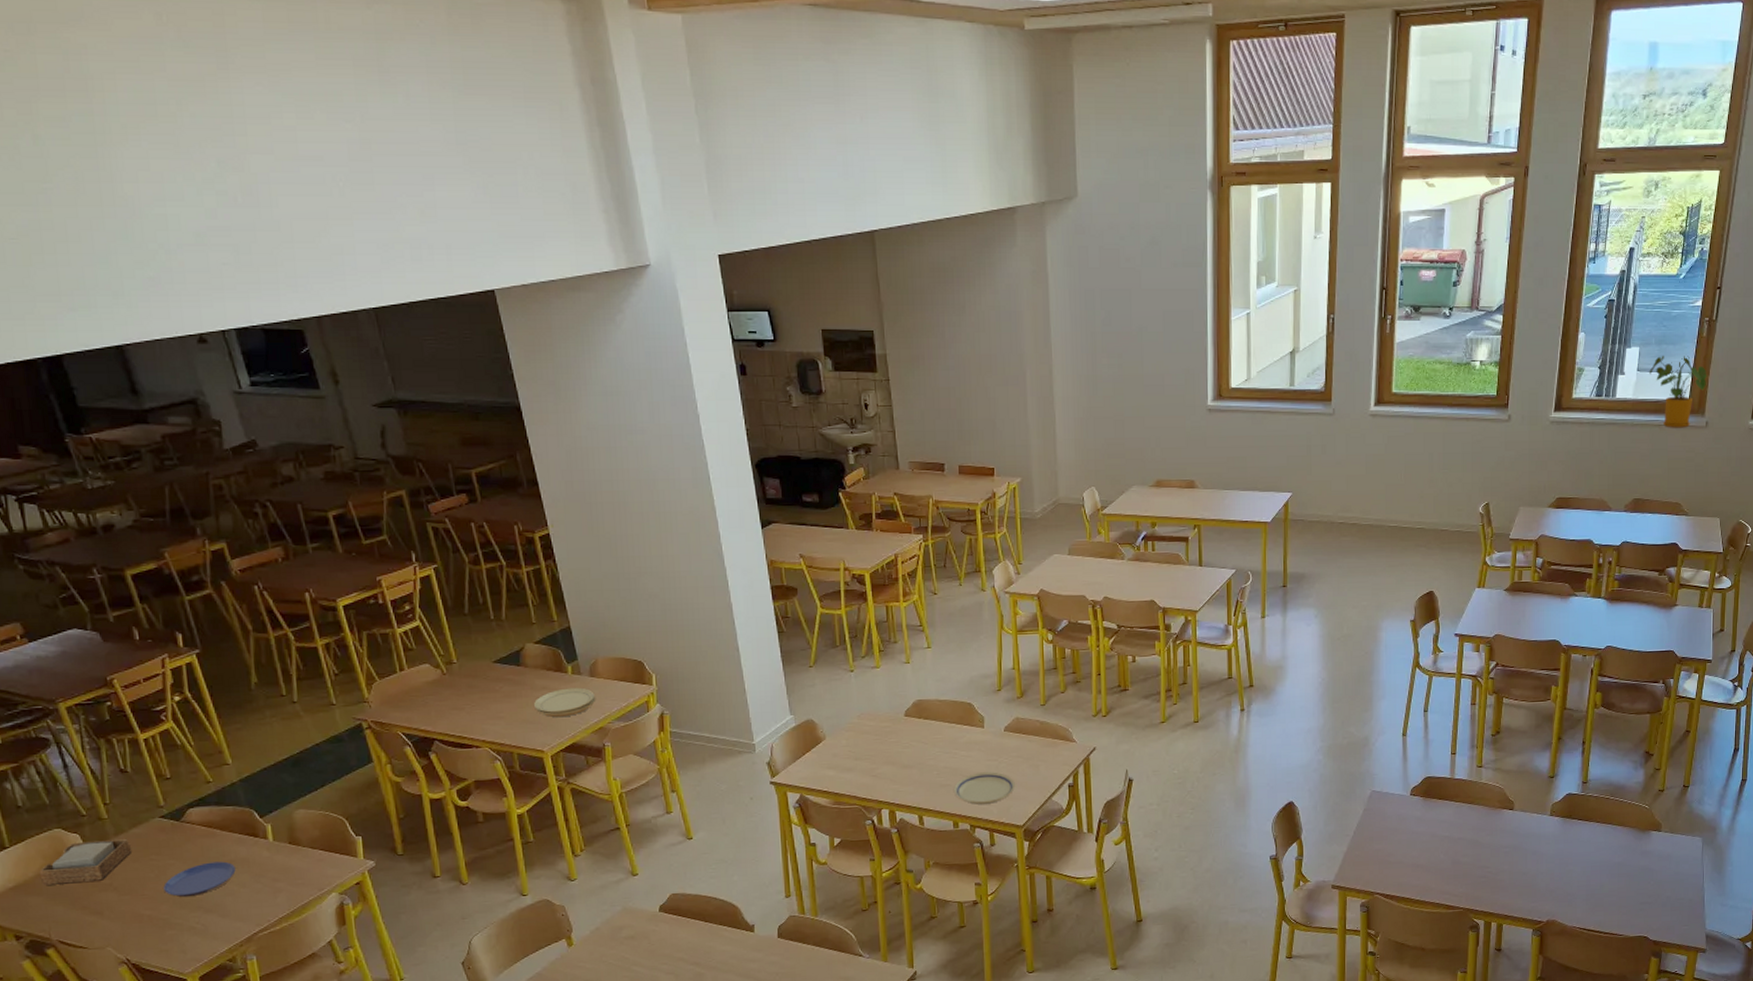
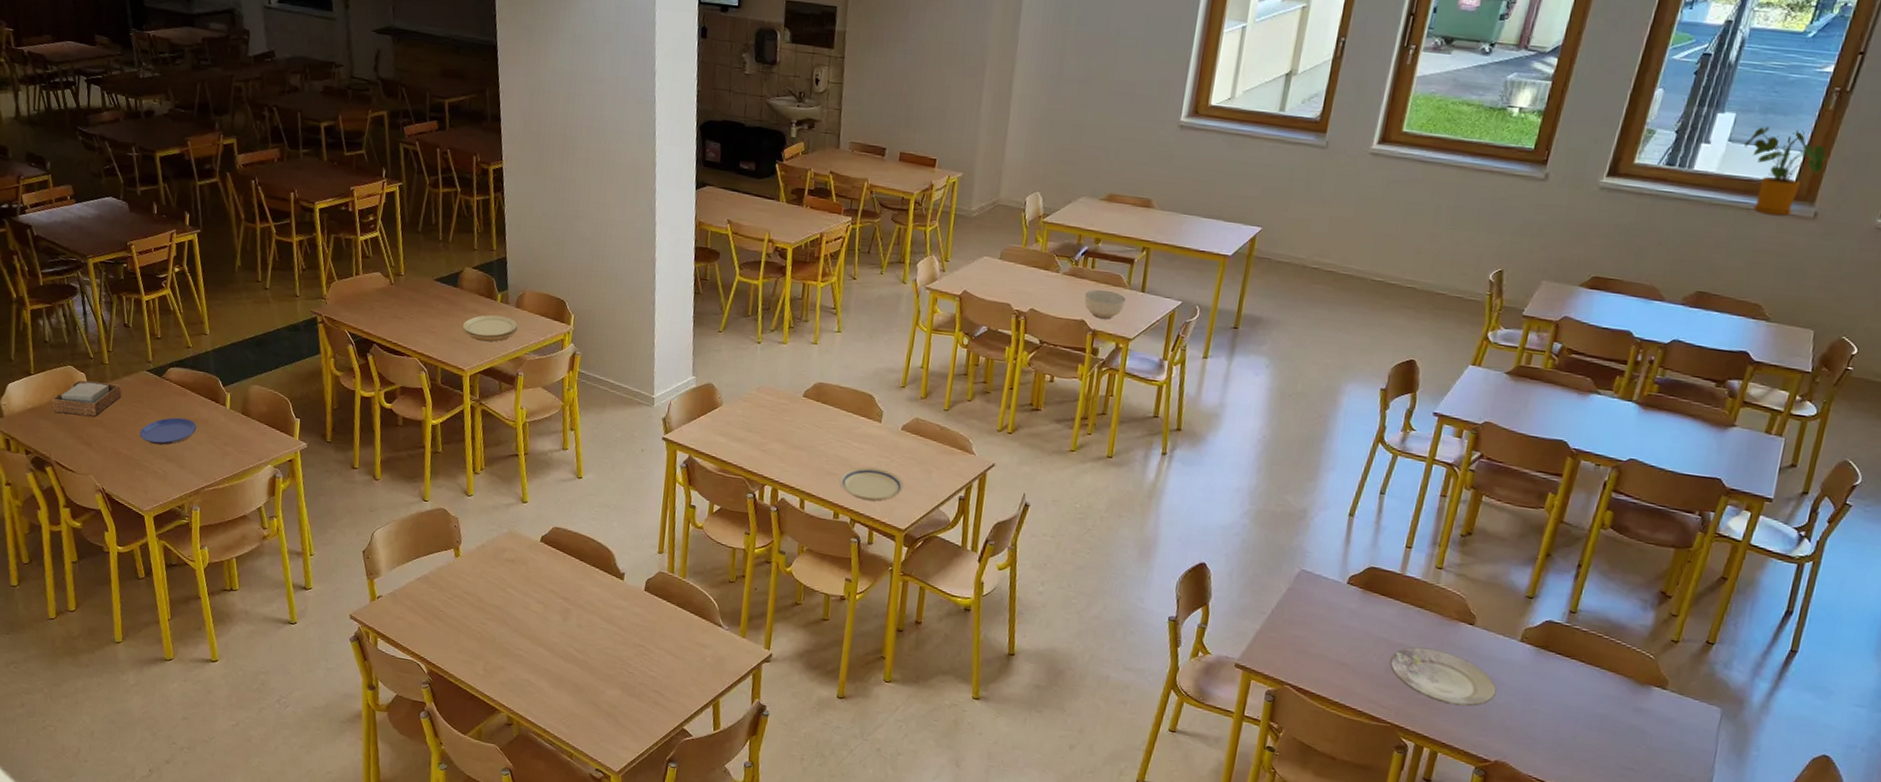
bowl: none [1150,570,1187,596] -> present [1084,290,1126,319]
plate: none [1455,836,1539,881] -> present [1390,647,1497,707]

